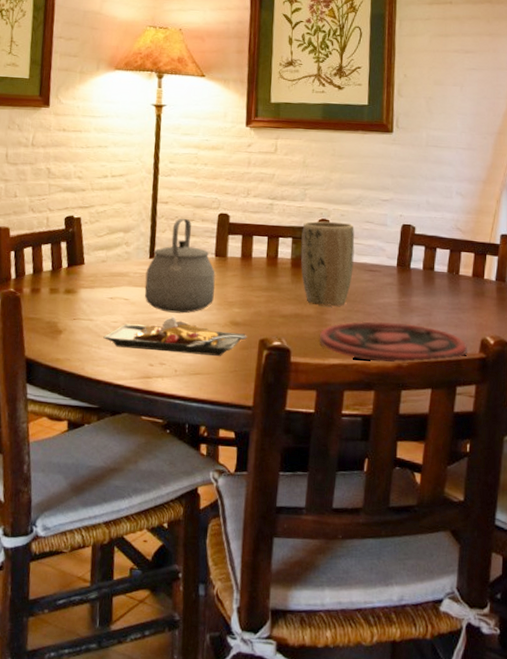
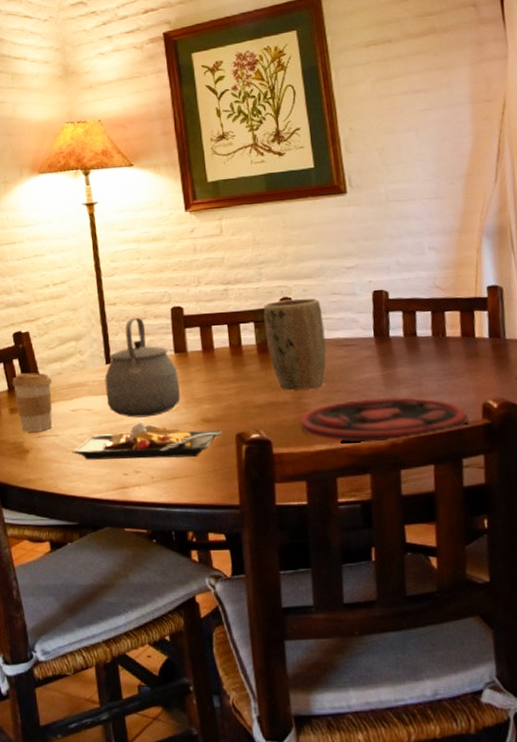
coffee cup: none [56,256,96,314] -> present [12,372,53,432]

